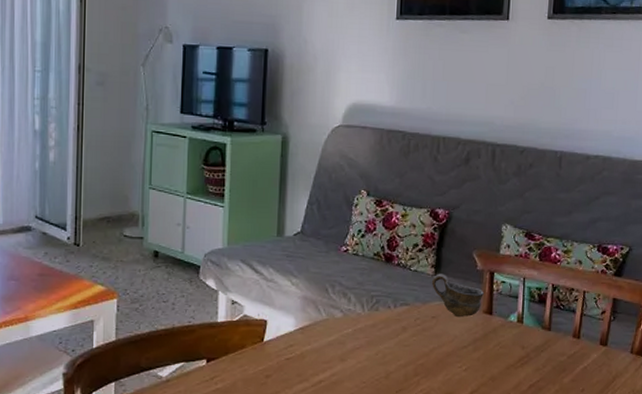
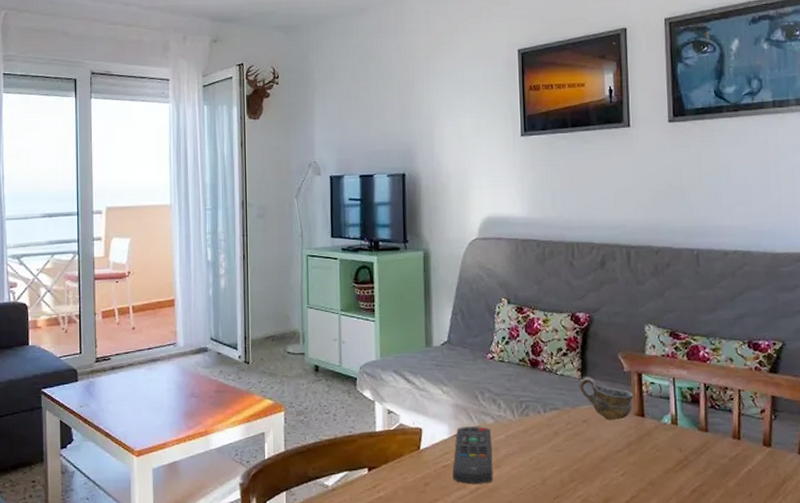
remote control: none [295,320,340,377] -> present [452,426,493,484]

